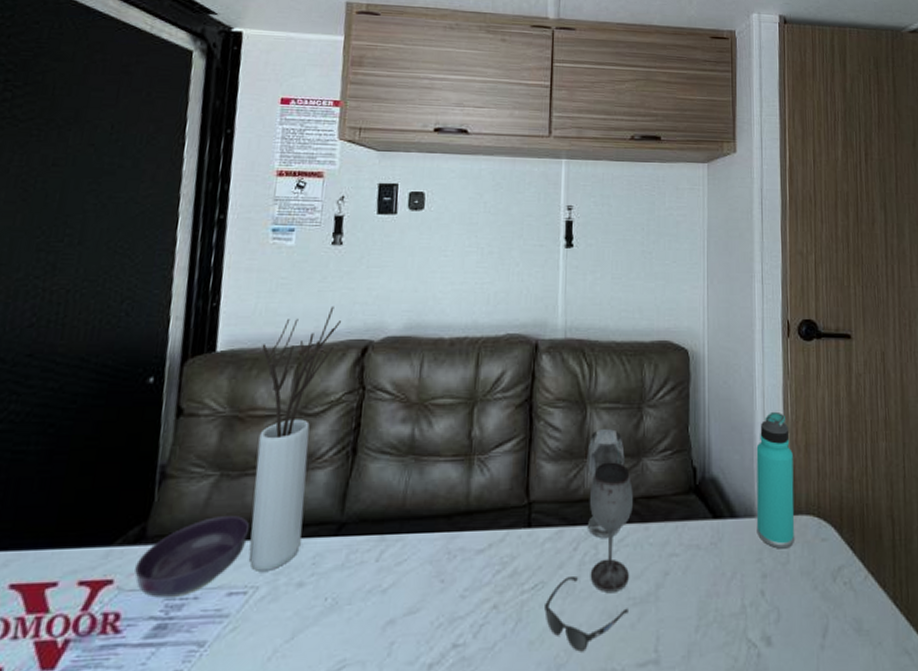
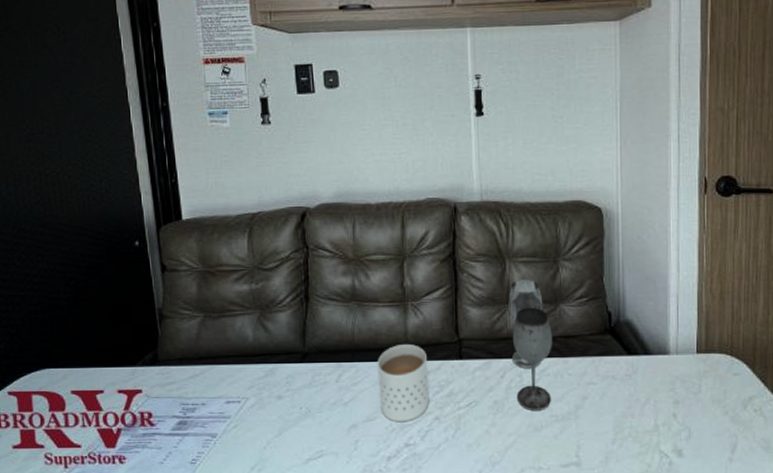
bowl: present [134,514,250,598] -> none [155,345,234,403]
vase: present [248,306,342,571] -> none [218,178,281,387]
mug: none [427,508,491,615] -> present [377,343,430,422]
sunglasses: present [544,575,628,652] -> none [479,397,552,454]
thermos bottle: present [756,411,795,549] -> none [669,263,707,381]

